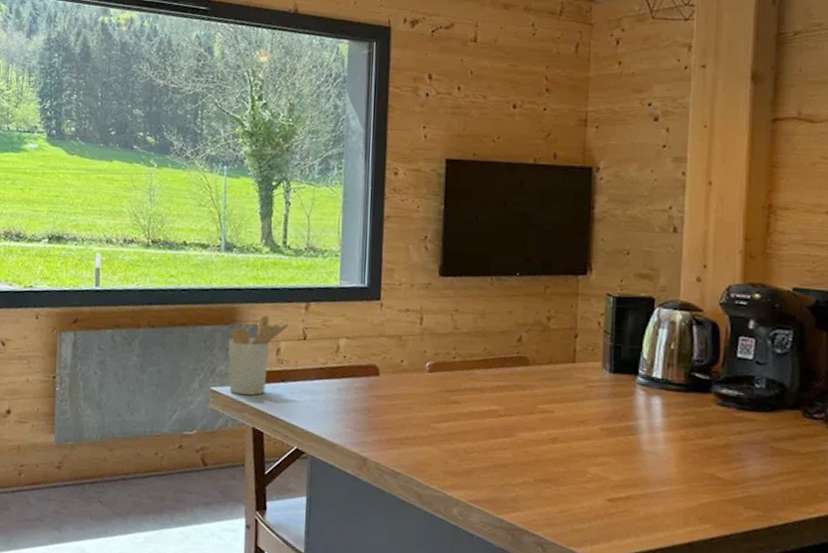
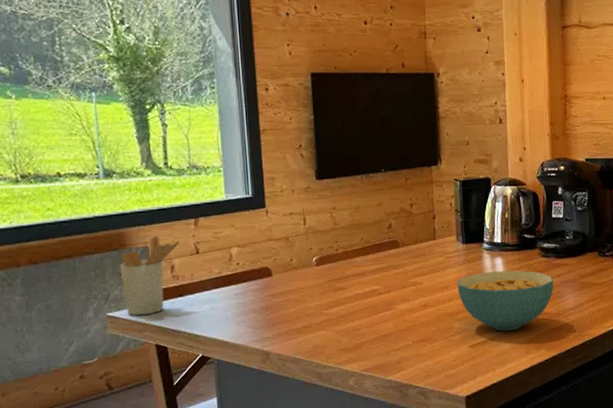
cereal bowl: none [598,411,733,492] -> present [457,270,554,331]

